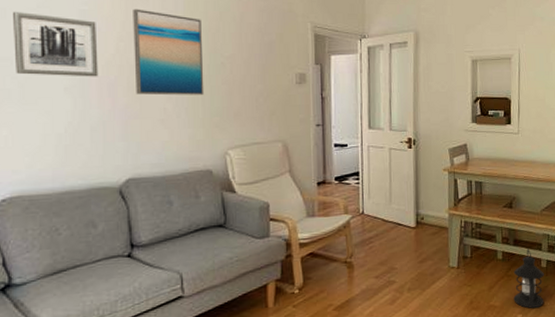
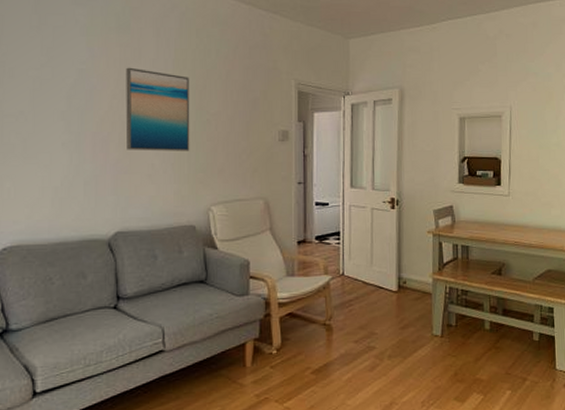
wall art: present [13,11,99,77] -> none [19,70,93,133]
lantern: present [513,248,544,309] -> none [502,319,536,385]

